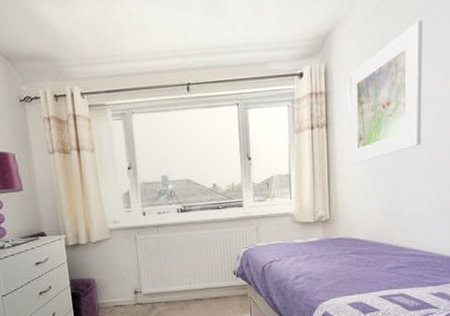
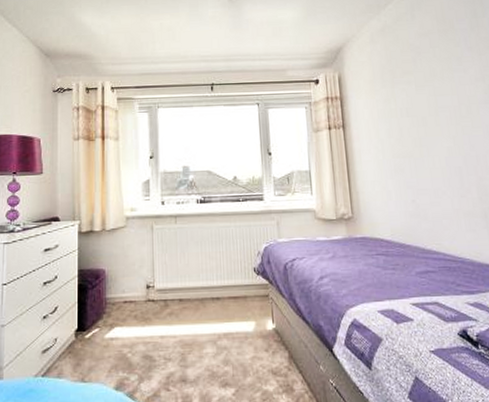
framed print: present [348,19,423,164] -> none [360,42,436,164]

